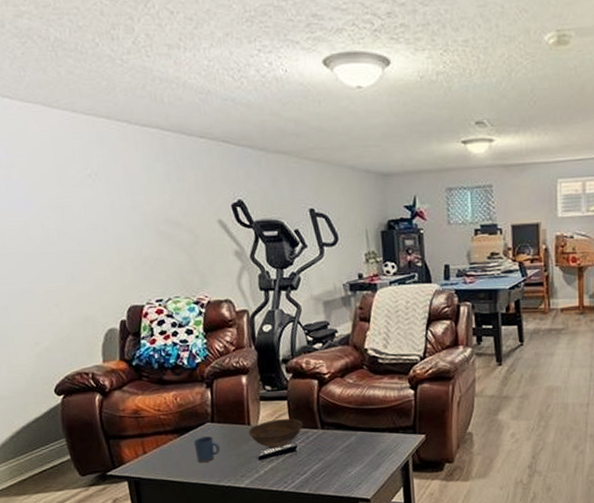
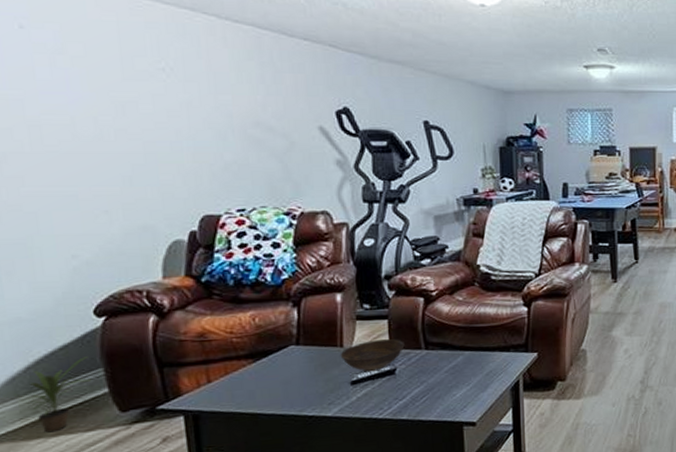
potted plant: none [13,429,57,491] -> present [25,357,91,433]
mug: present [193,436,221,462] -> none [272,361,306,390]

